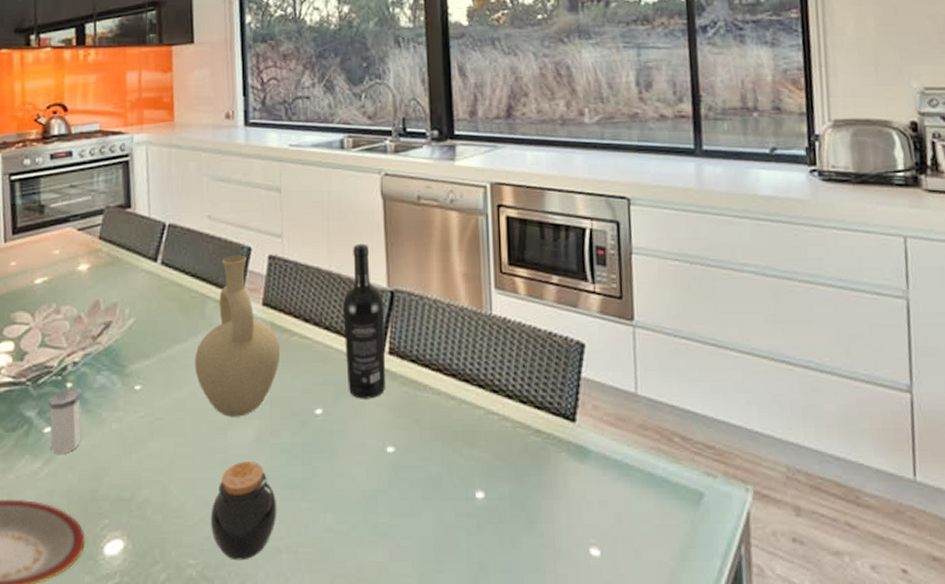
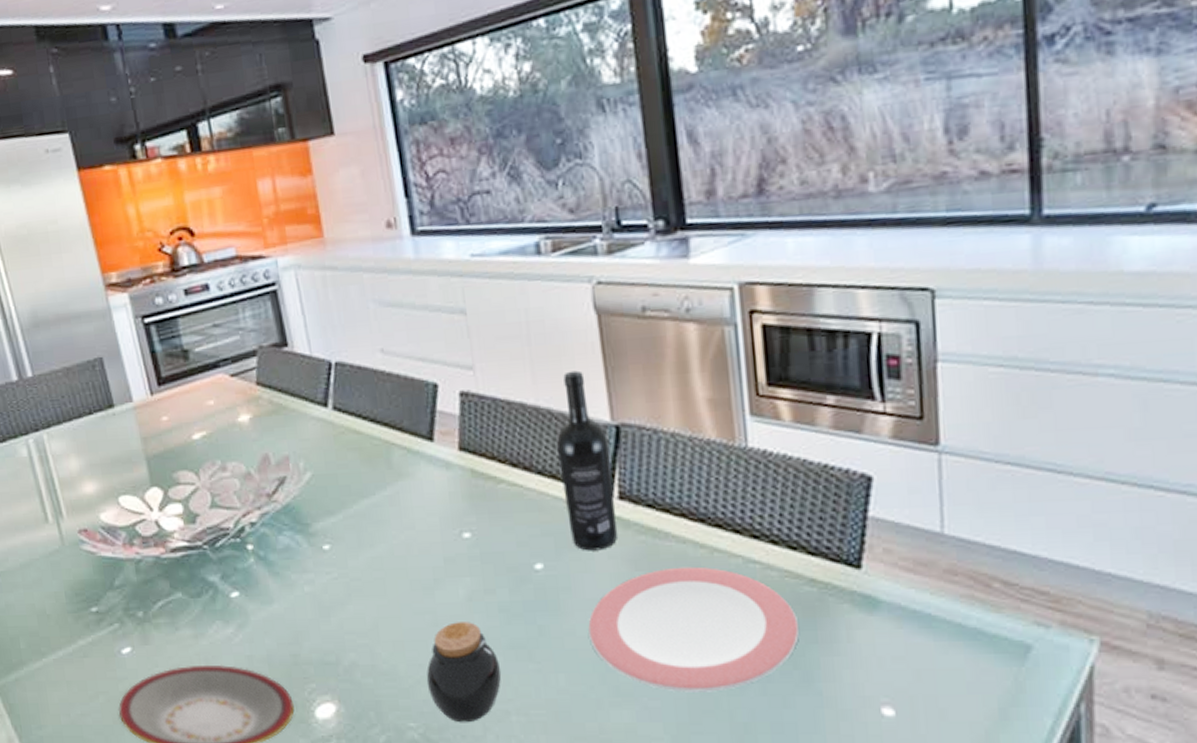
salt shaker: present [48,390,82,454] -> none [230,552,273,619]
vase: present [194,256,281,417] -> none [386,394,487,575]
plate: none [355,416,527,532] -> present [588,566,800,692]

